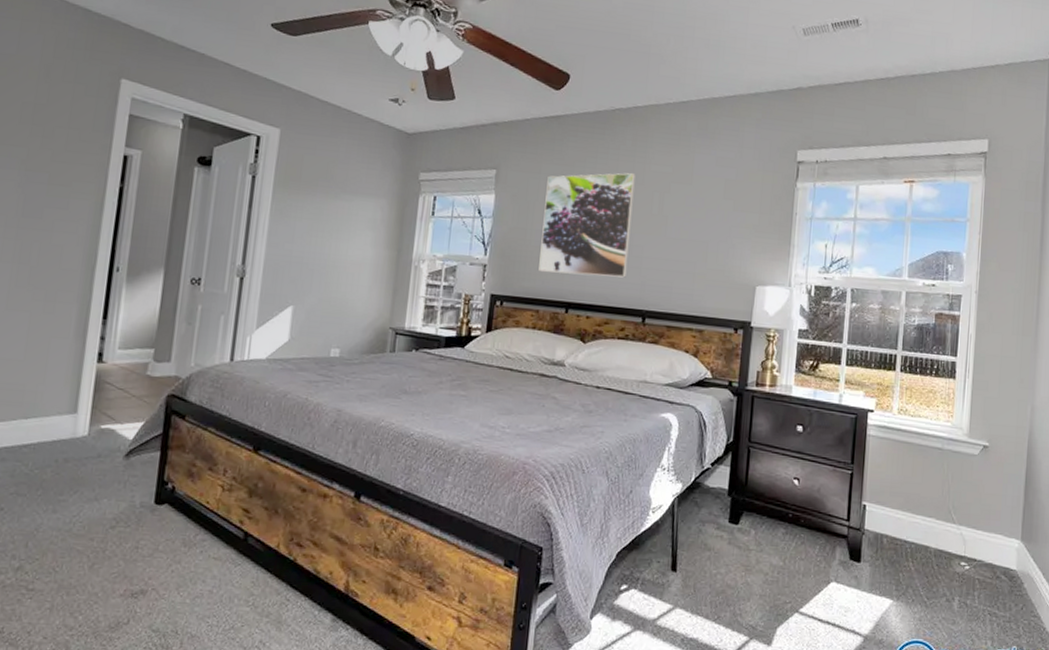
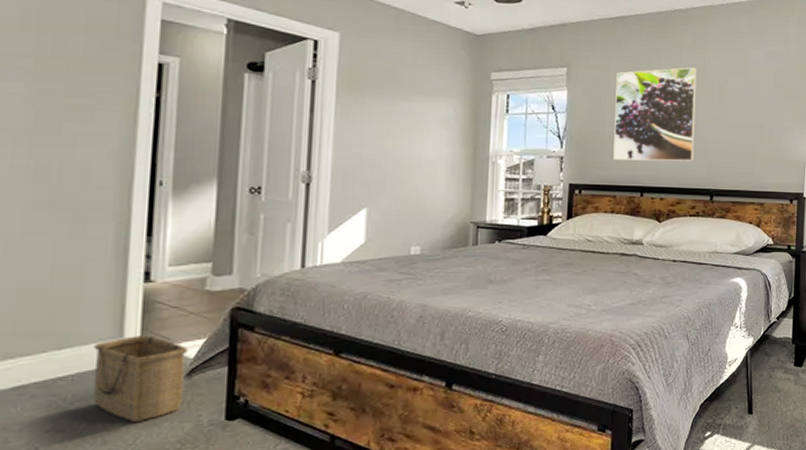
basket: none [49,412,129,495] -> present [93,335,189,422]

